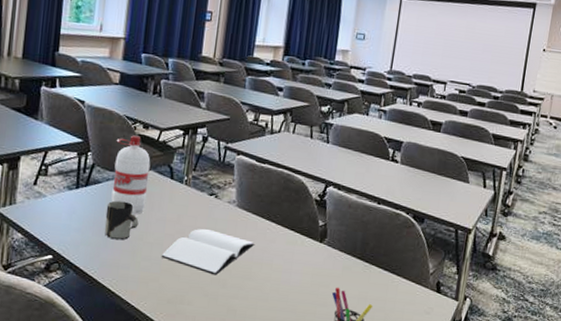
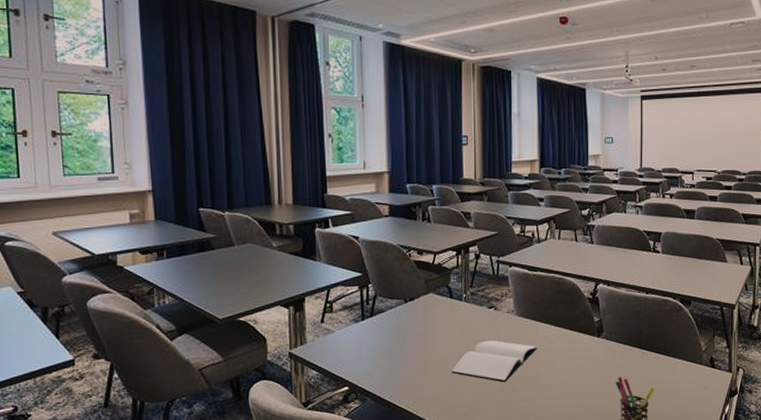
cup: present [104,200,139,241] -> none [393,325,426,364]
water bottle: present [111,135,151,215] -> none [394,262,430,337]

